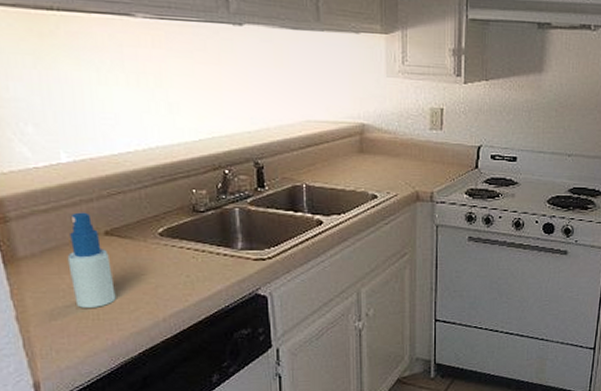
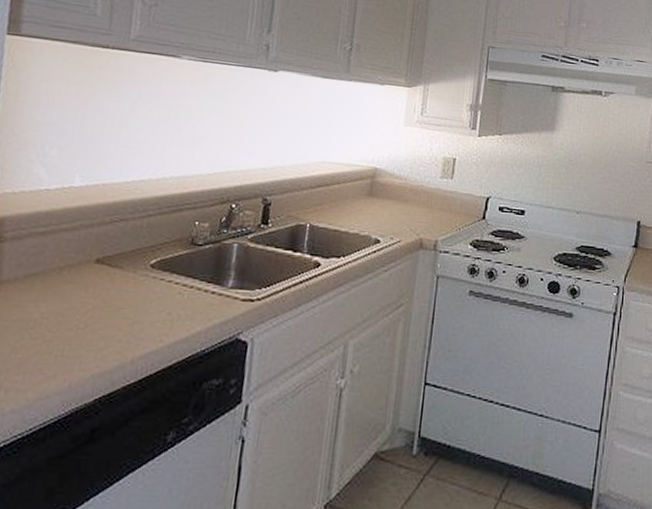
spray bottle: present [67,212,116,308] -> none [43,237,94,342]

